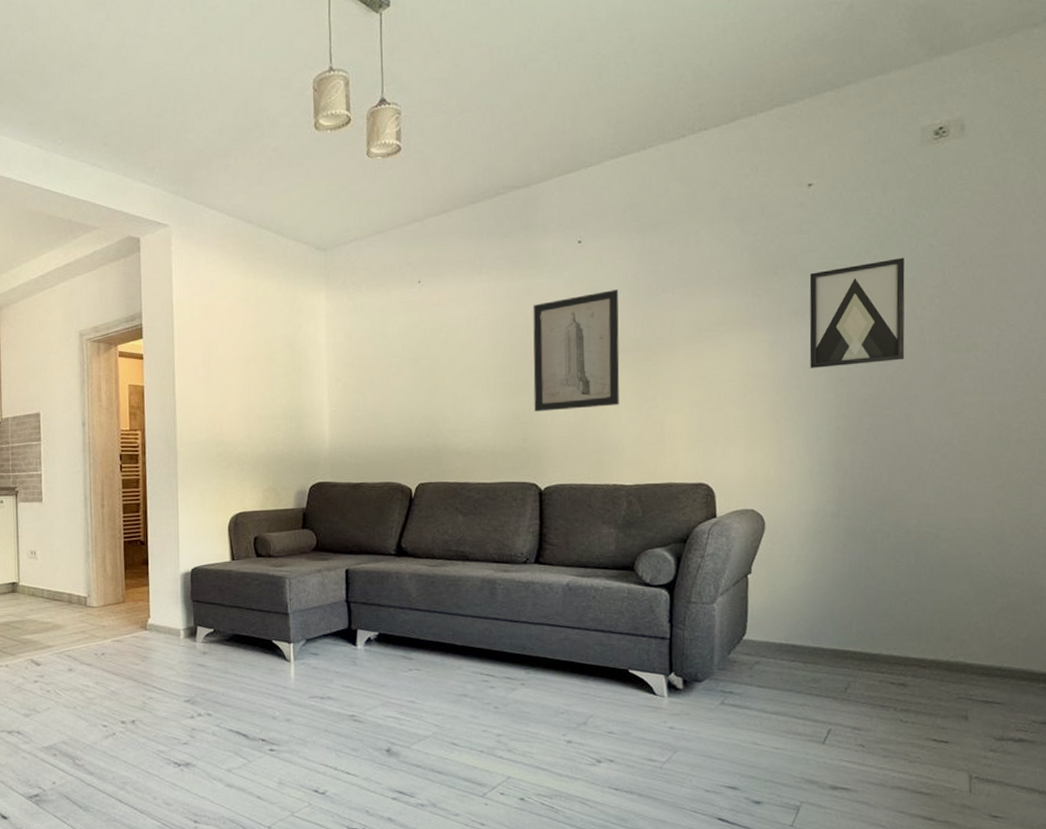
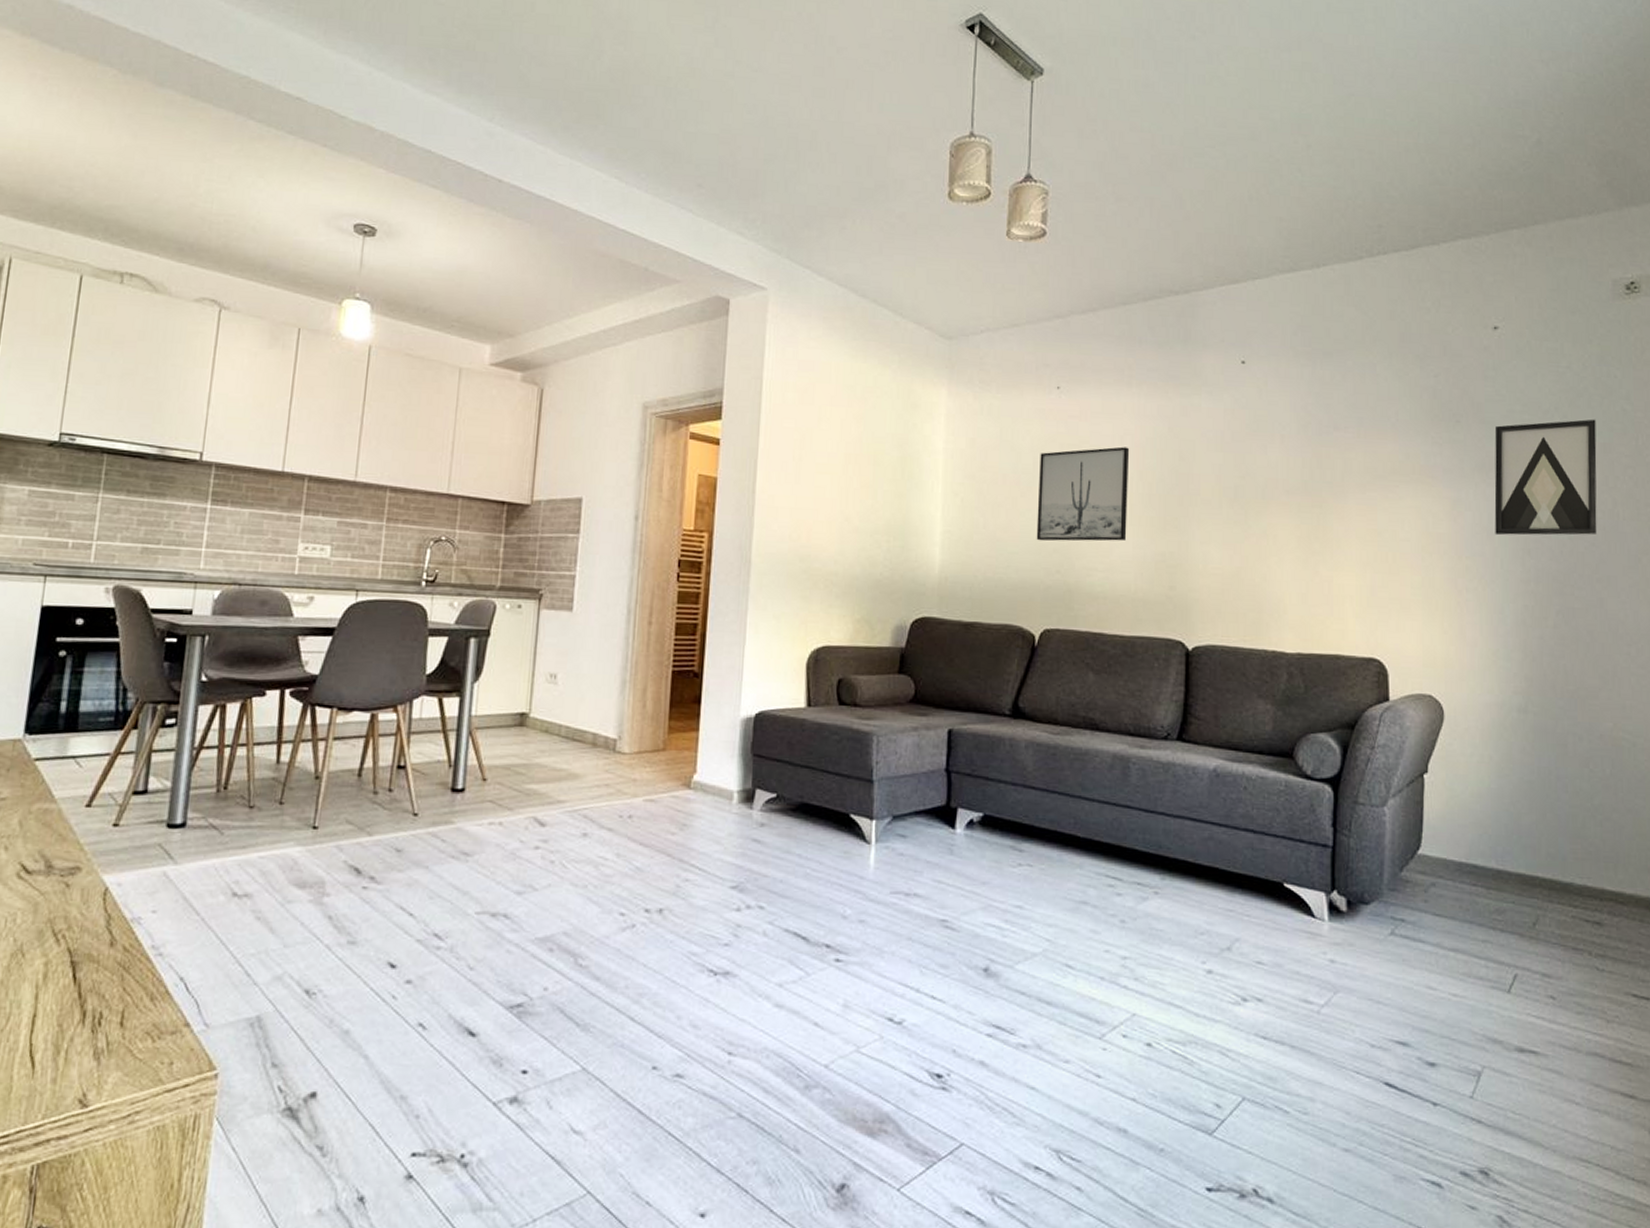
wall art: none [407,326,485,412] -> present [1036,446,1130,542]
wall art: present [533,289,620,412] -> none [1184,420,1285,557]

